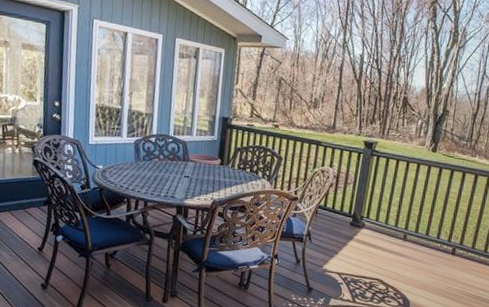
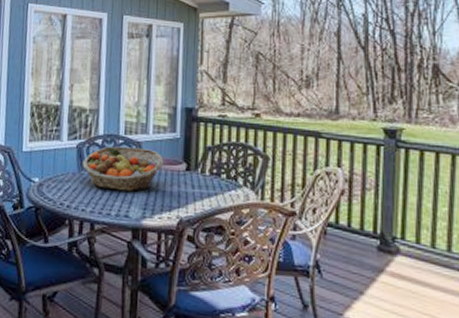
fruit basket: none [138,143,204,179] -> present [82,146,164,192]

